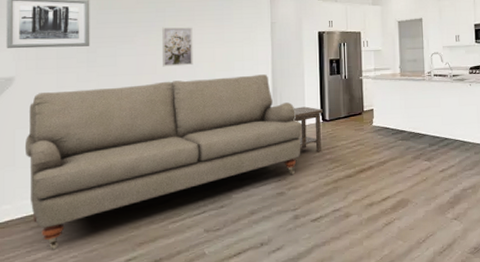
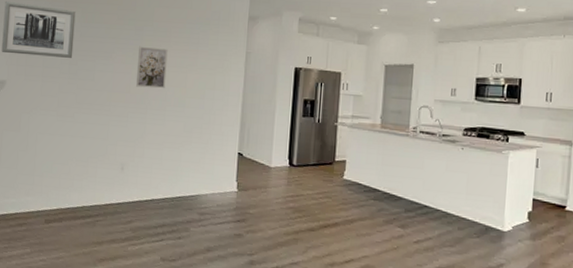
sofa: present [24,74,302,250] -> none [9,99,267,251]
side table: present [294,106,323,153] -> none [260,146,291,199]

